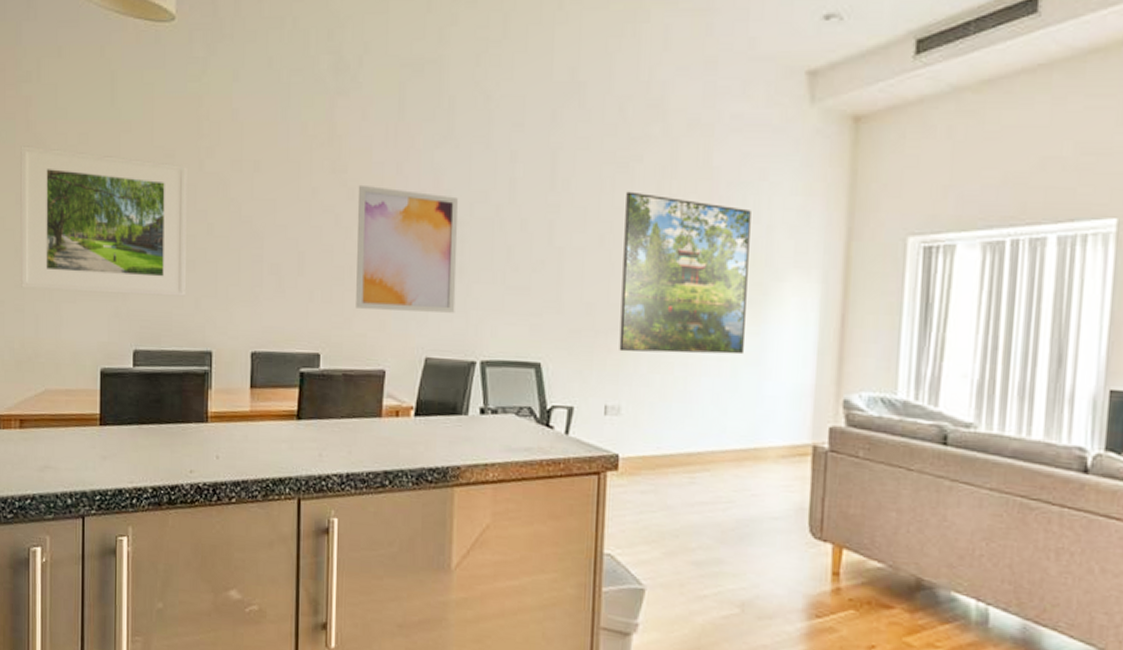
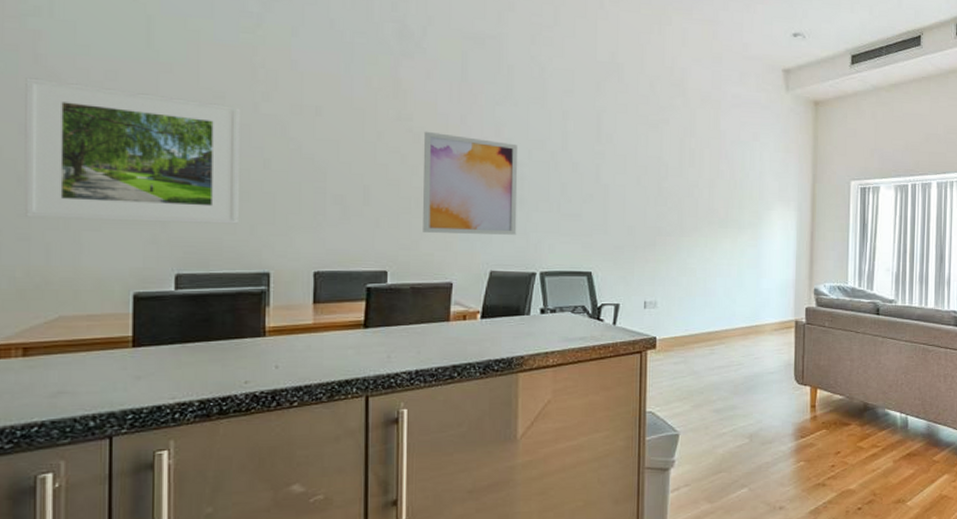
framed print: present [619,191,751,355] -> none [654,145,748,262]

